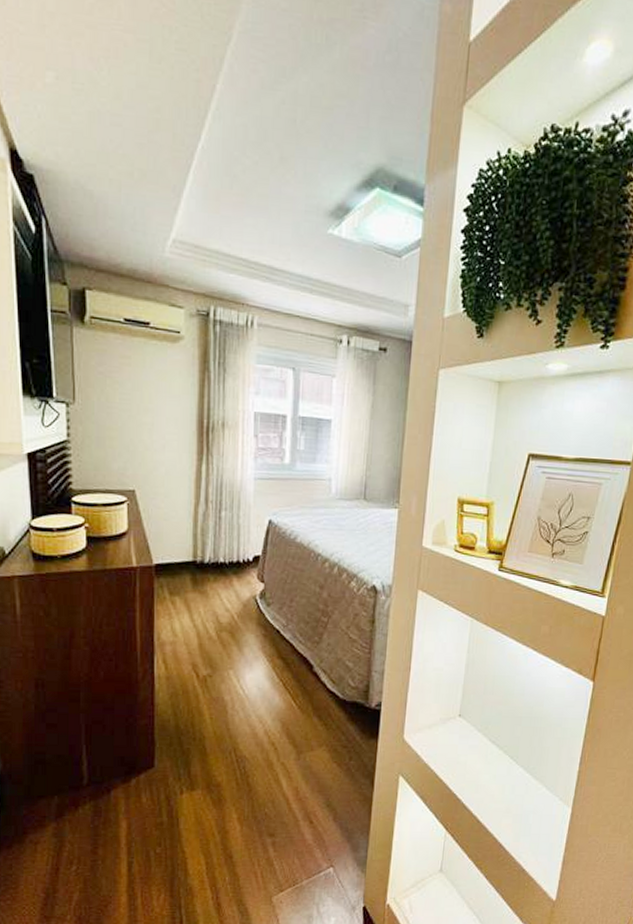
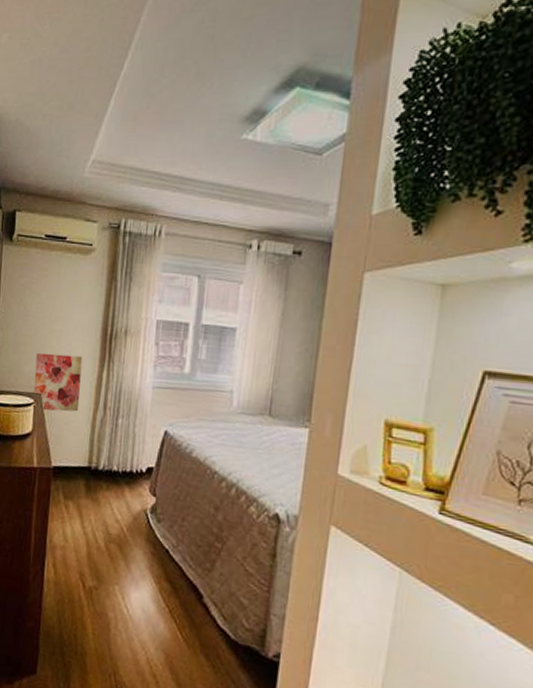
wall art: none [125,447,179,508] -> present [34,352,83,412]

